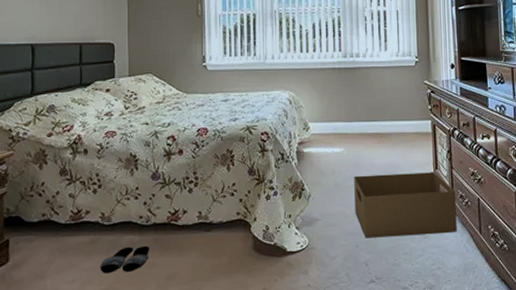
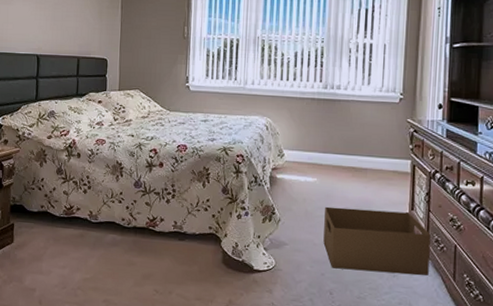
slippers: present [100,245,149,275] -> none [87,244,129,267]

